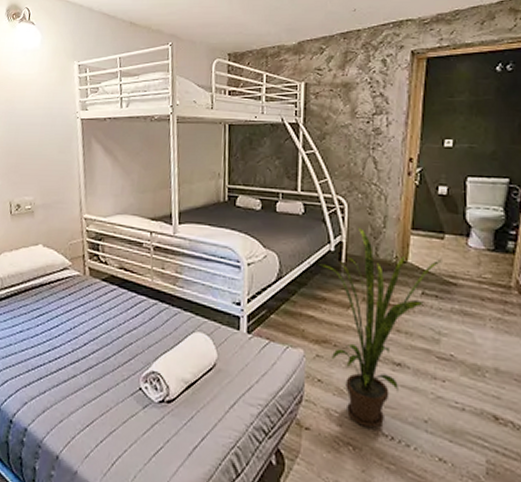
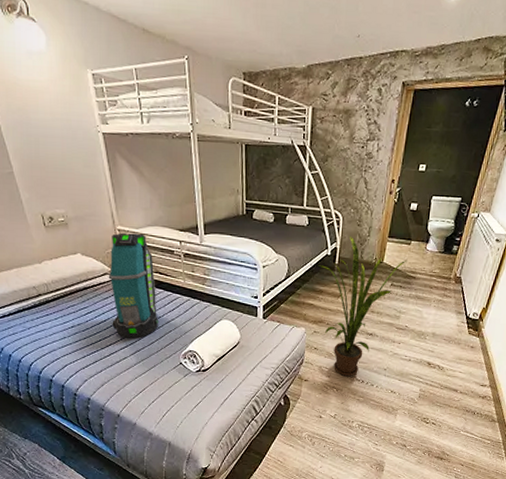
backpack: none [64,222,119,351] -> present [108,233,158,338]

